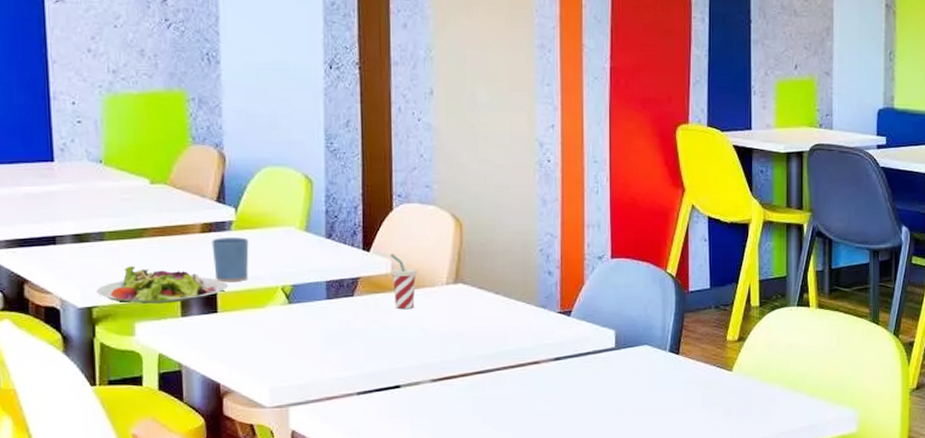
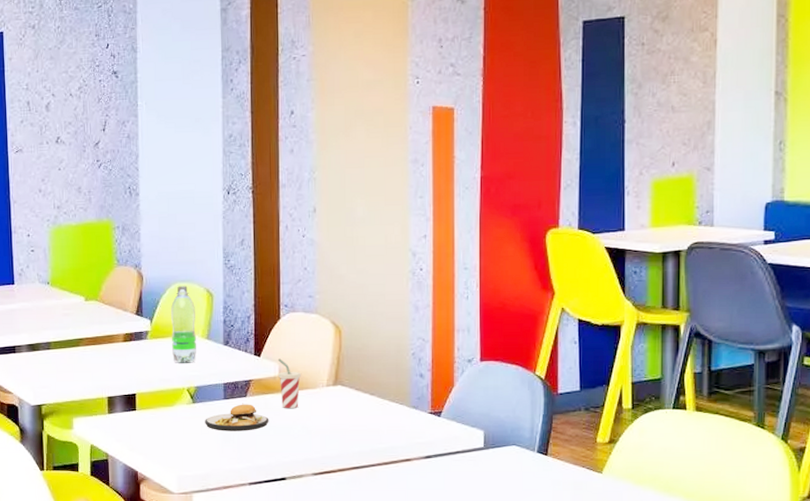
salad plate: present [97,266,229,305] -> none [45,371,145,403]
mug: present [211,238,249,281] -> none [132,345,161,383]
bottle: none [261,170,294,258] -> present [171,286,197,363]
burger: none [303,303,380,335] -> present [205,403,269,431]

